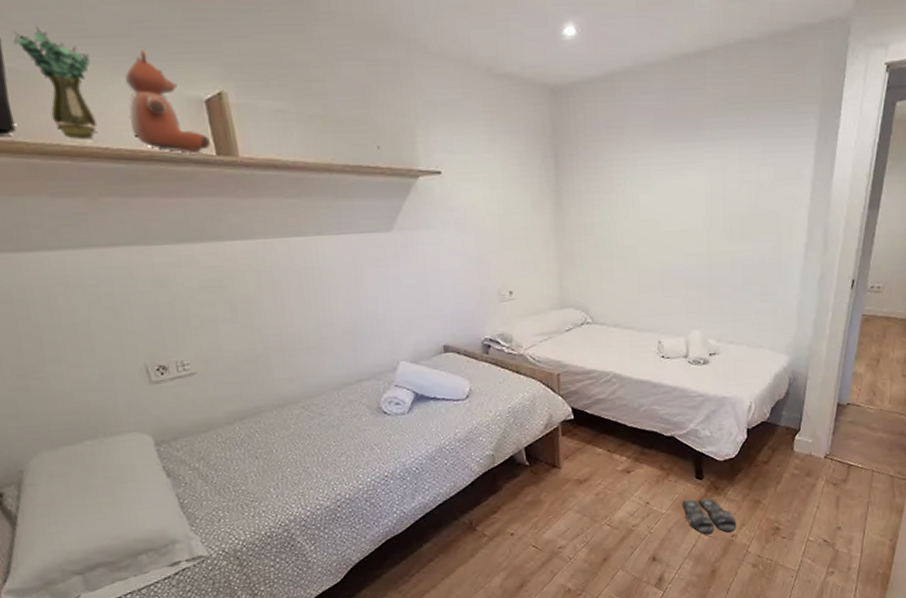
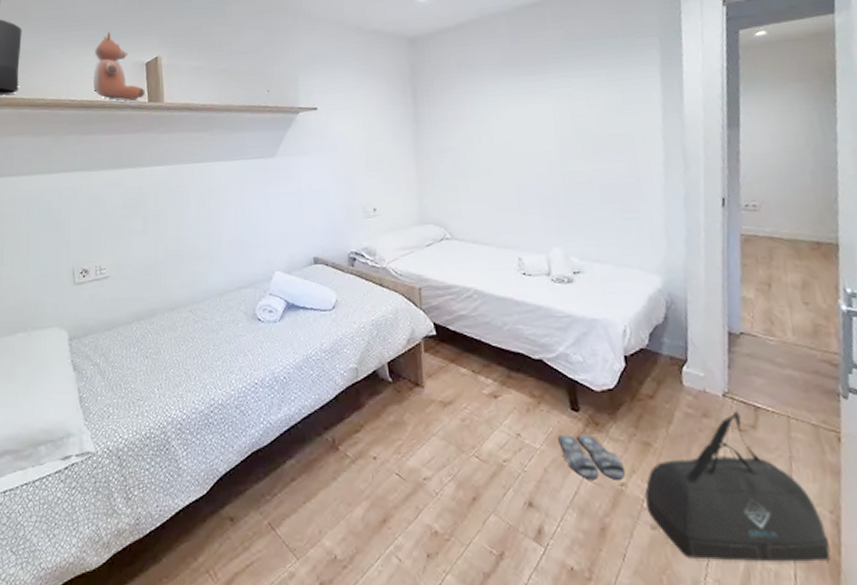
vase: present [13,27,97,141] -> none [29,22,74,96]
duffel bag: none [751,469,884,586] -> present [645,411,831,562]

